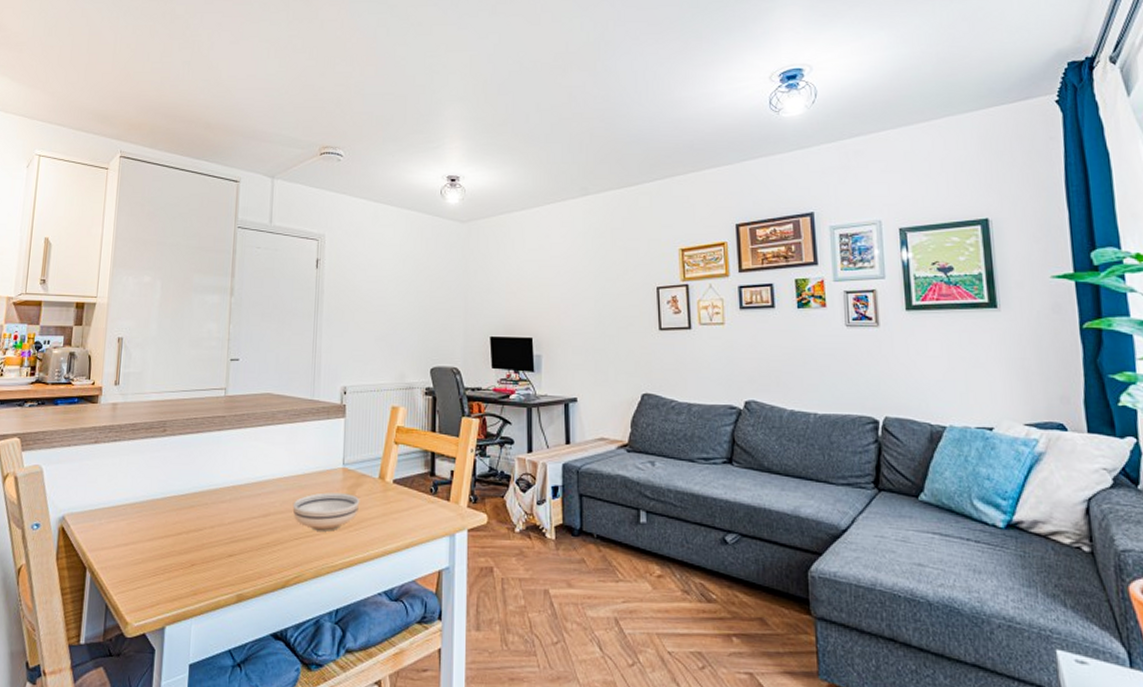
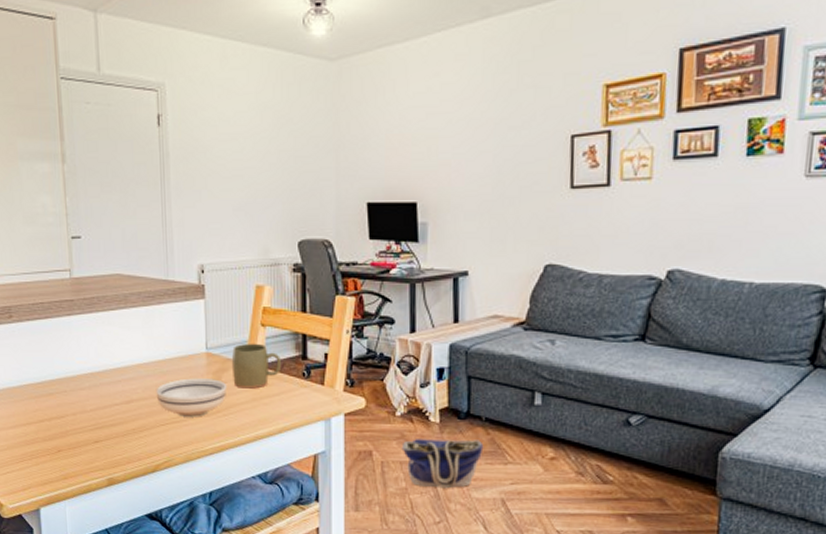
mug: none [365,459,412,504] -> present [231,343,282,389]
tote bag: none [520,555,596,607] -> present [401,439,484,489]

